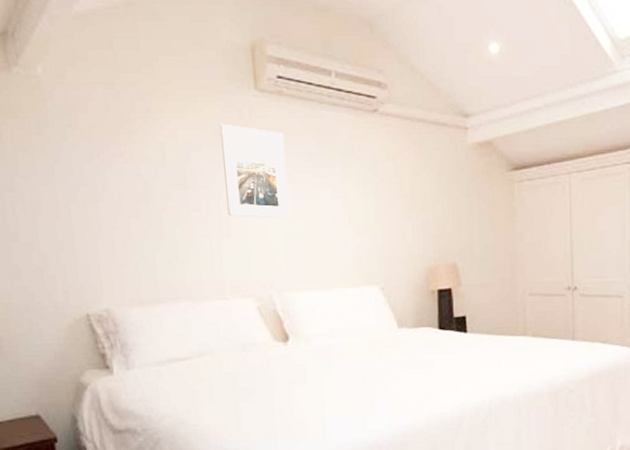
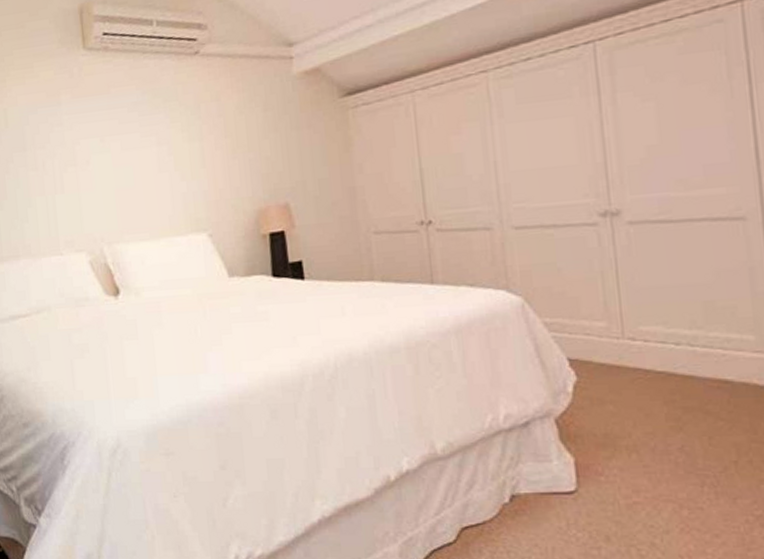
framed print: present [219,123,291,218] -> none [53,84,119,172]

